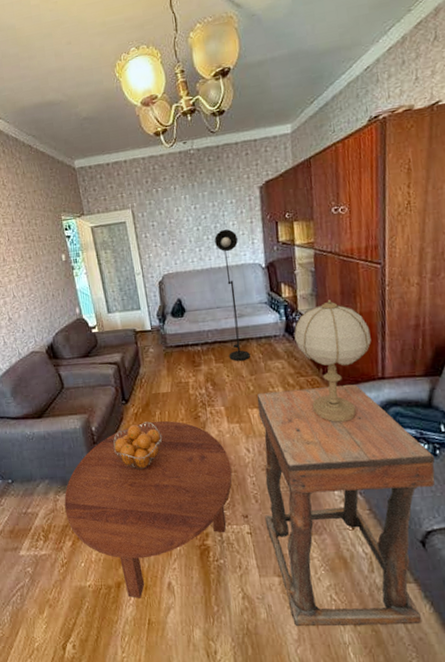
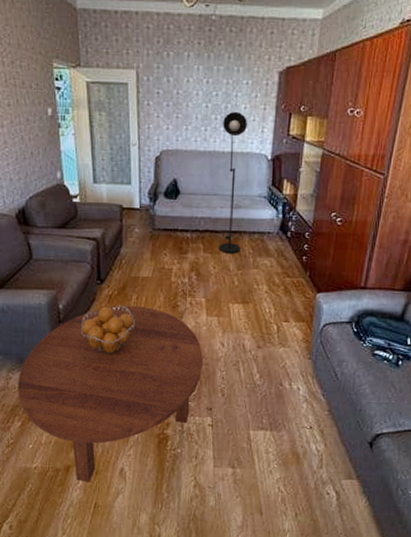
side table: present [257,384,435,627] -> none [228,288,397,516]
table lamp: present [294,300,371,422] -> none [287,203,362,326]

